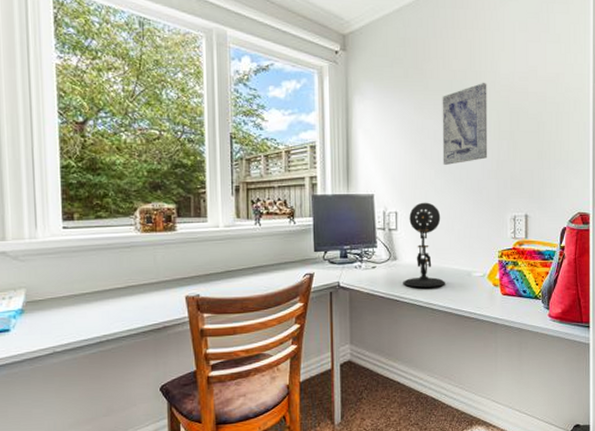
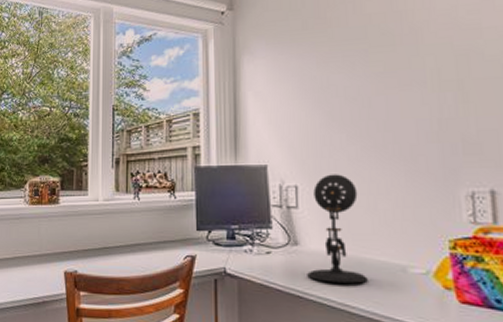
wall art: present [442,82,488,165] -> none [353,22,424,127]

